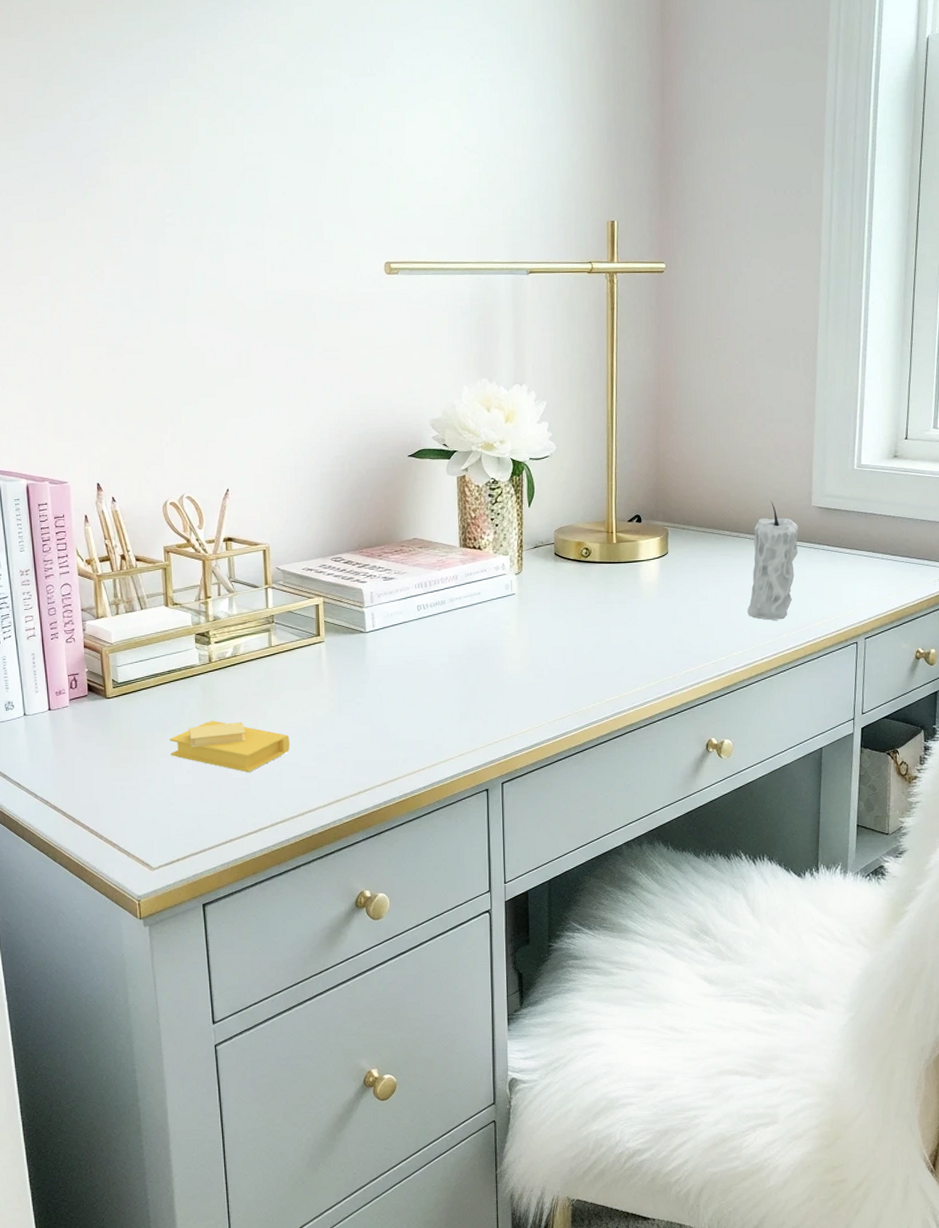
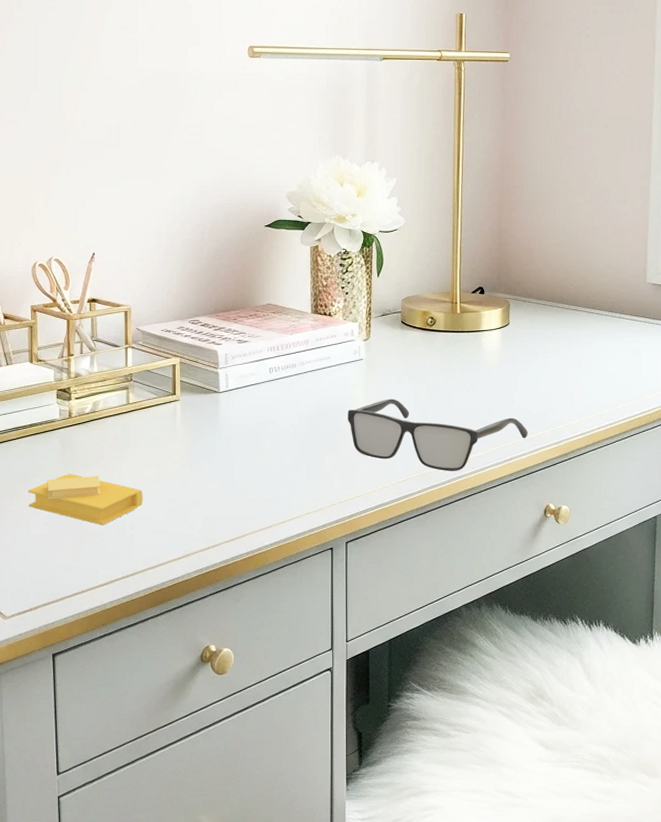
sunglasses: none [500,634,689,709] -> present [348,399,528,472]
candle: present [747,501,799,620] -> none [585,277,634,391]

